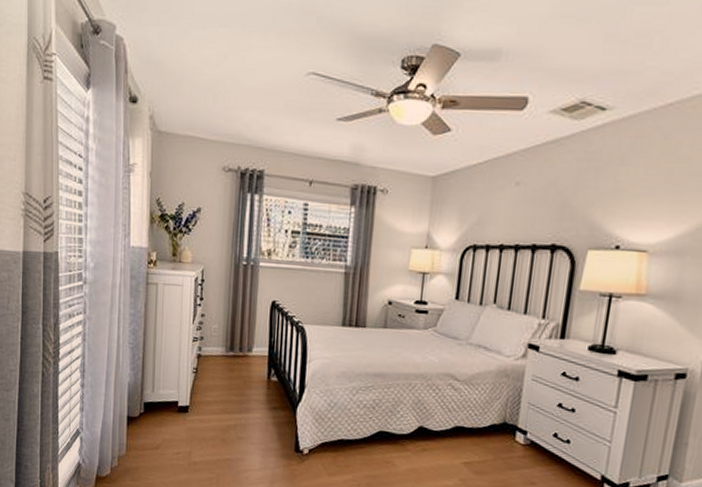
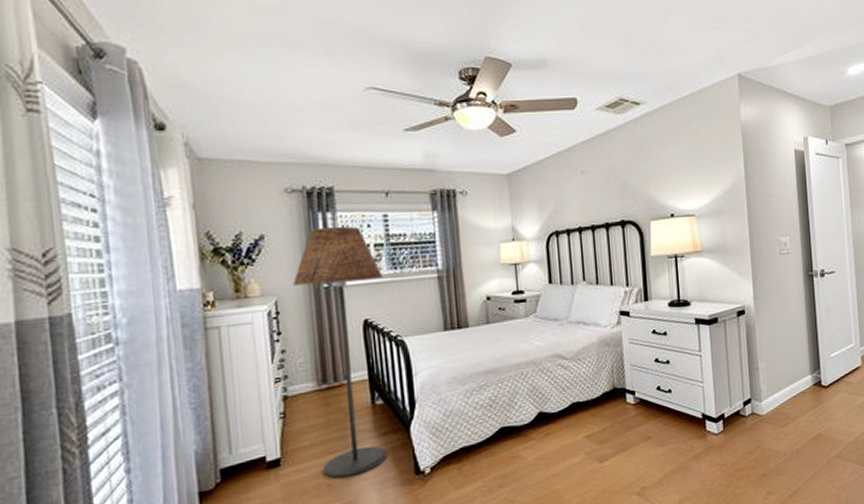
floor lamp: none [218,207,295,438] -> present [293,226,387,478]

